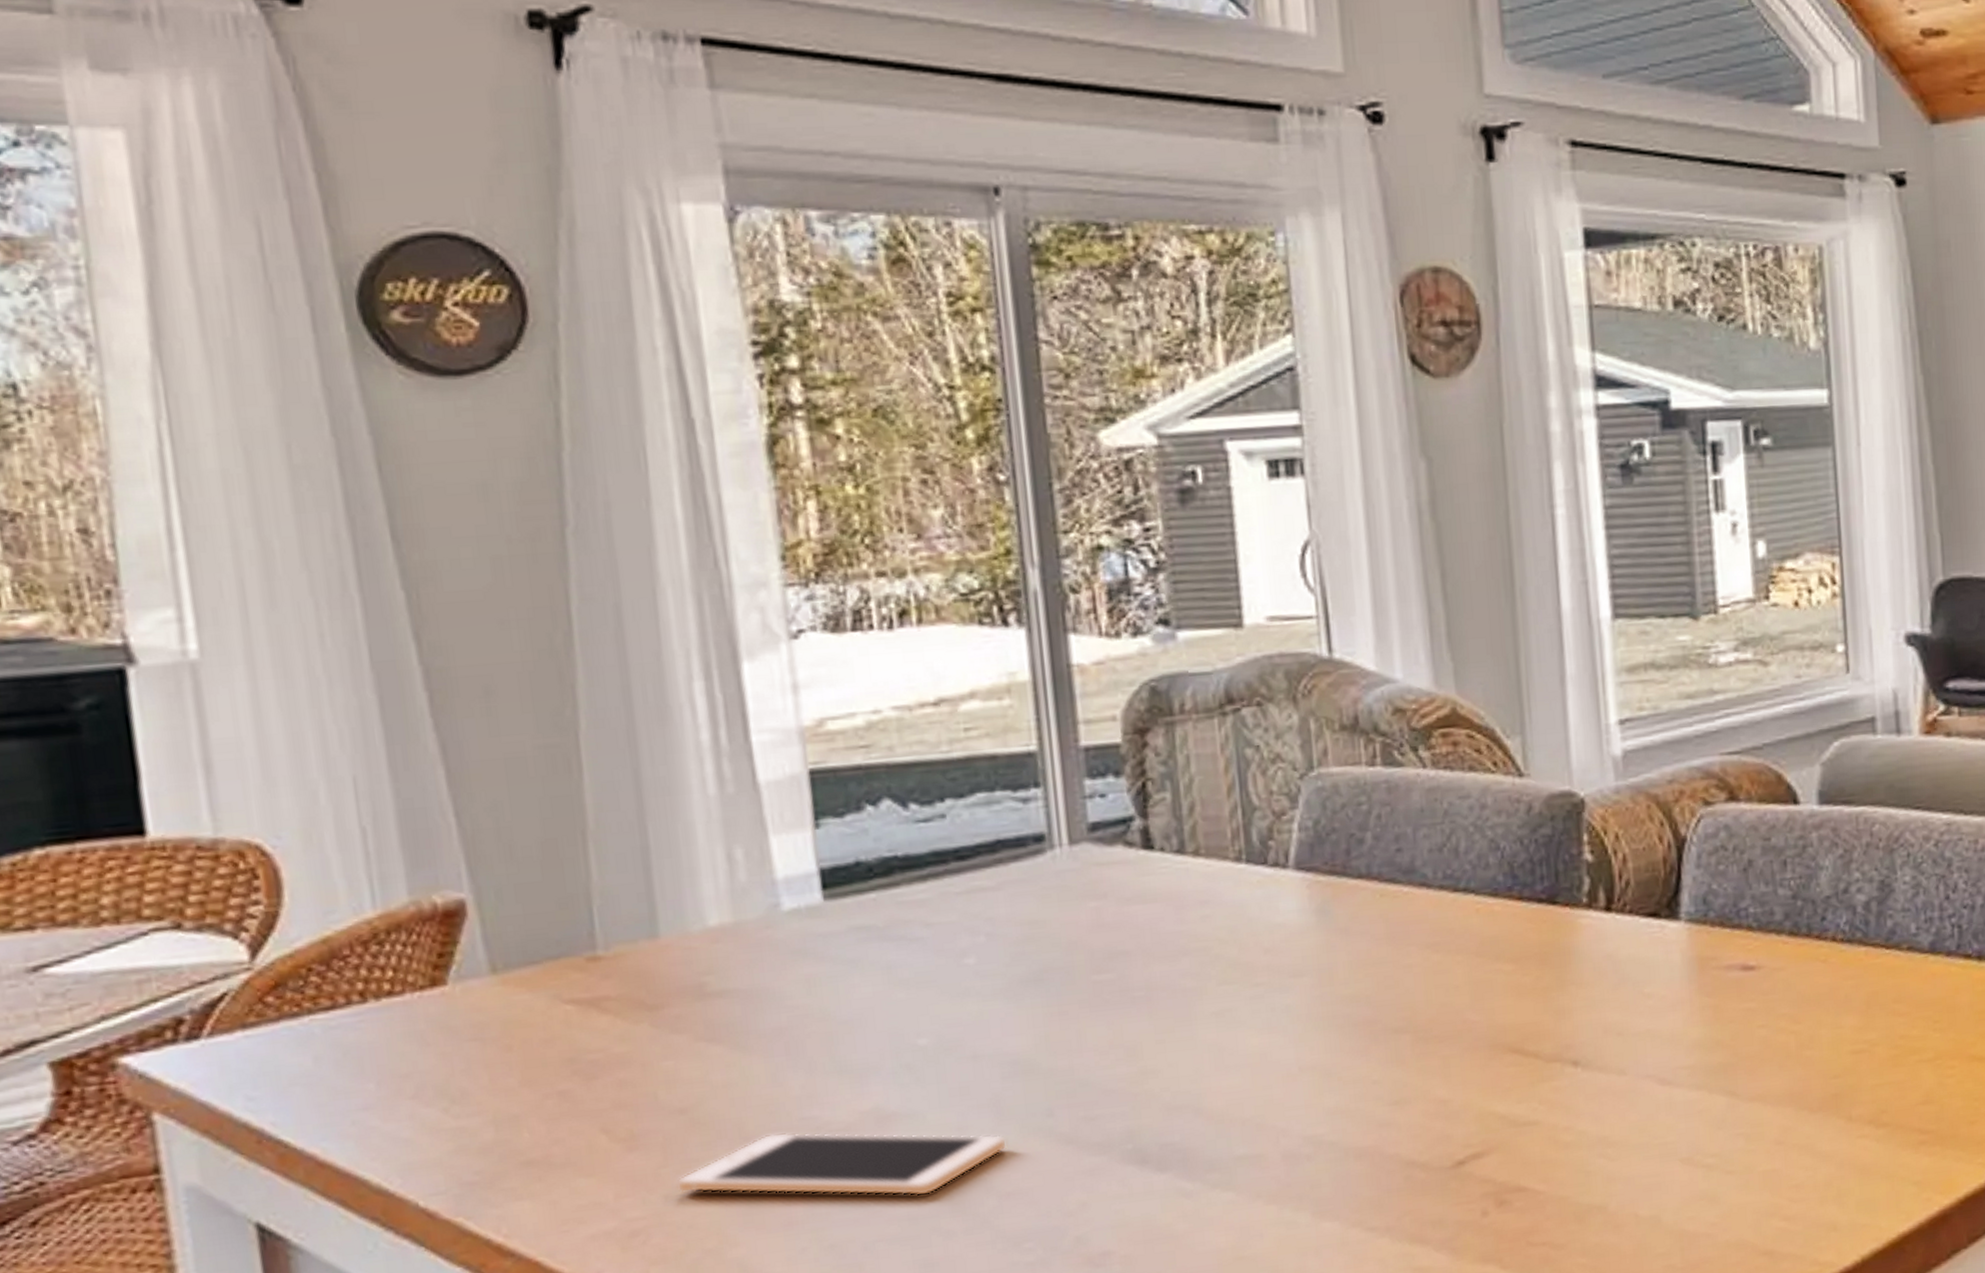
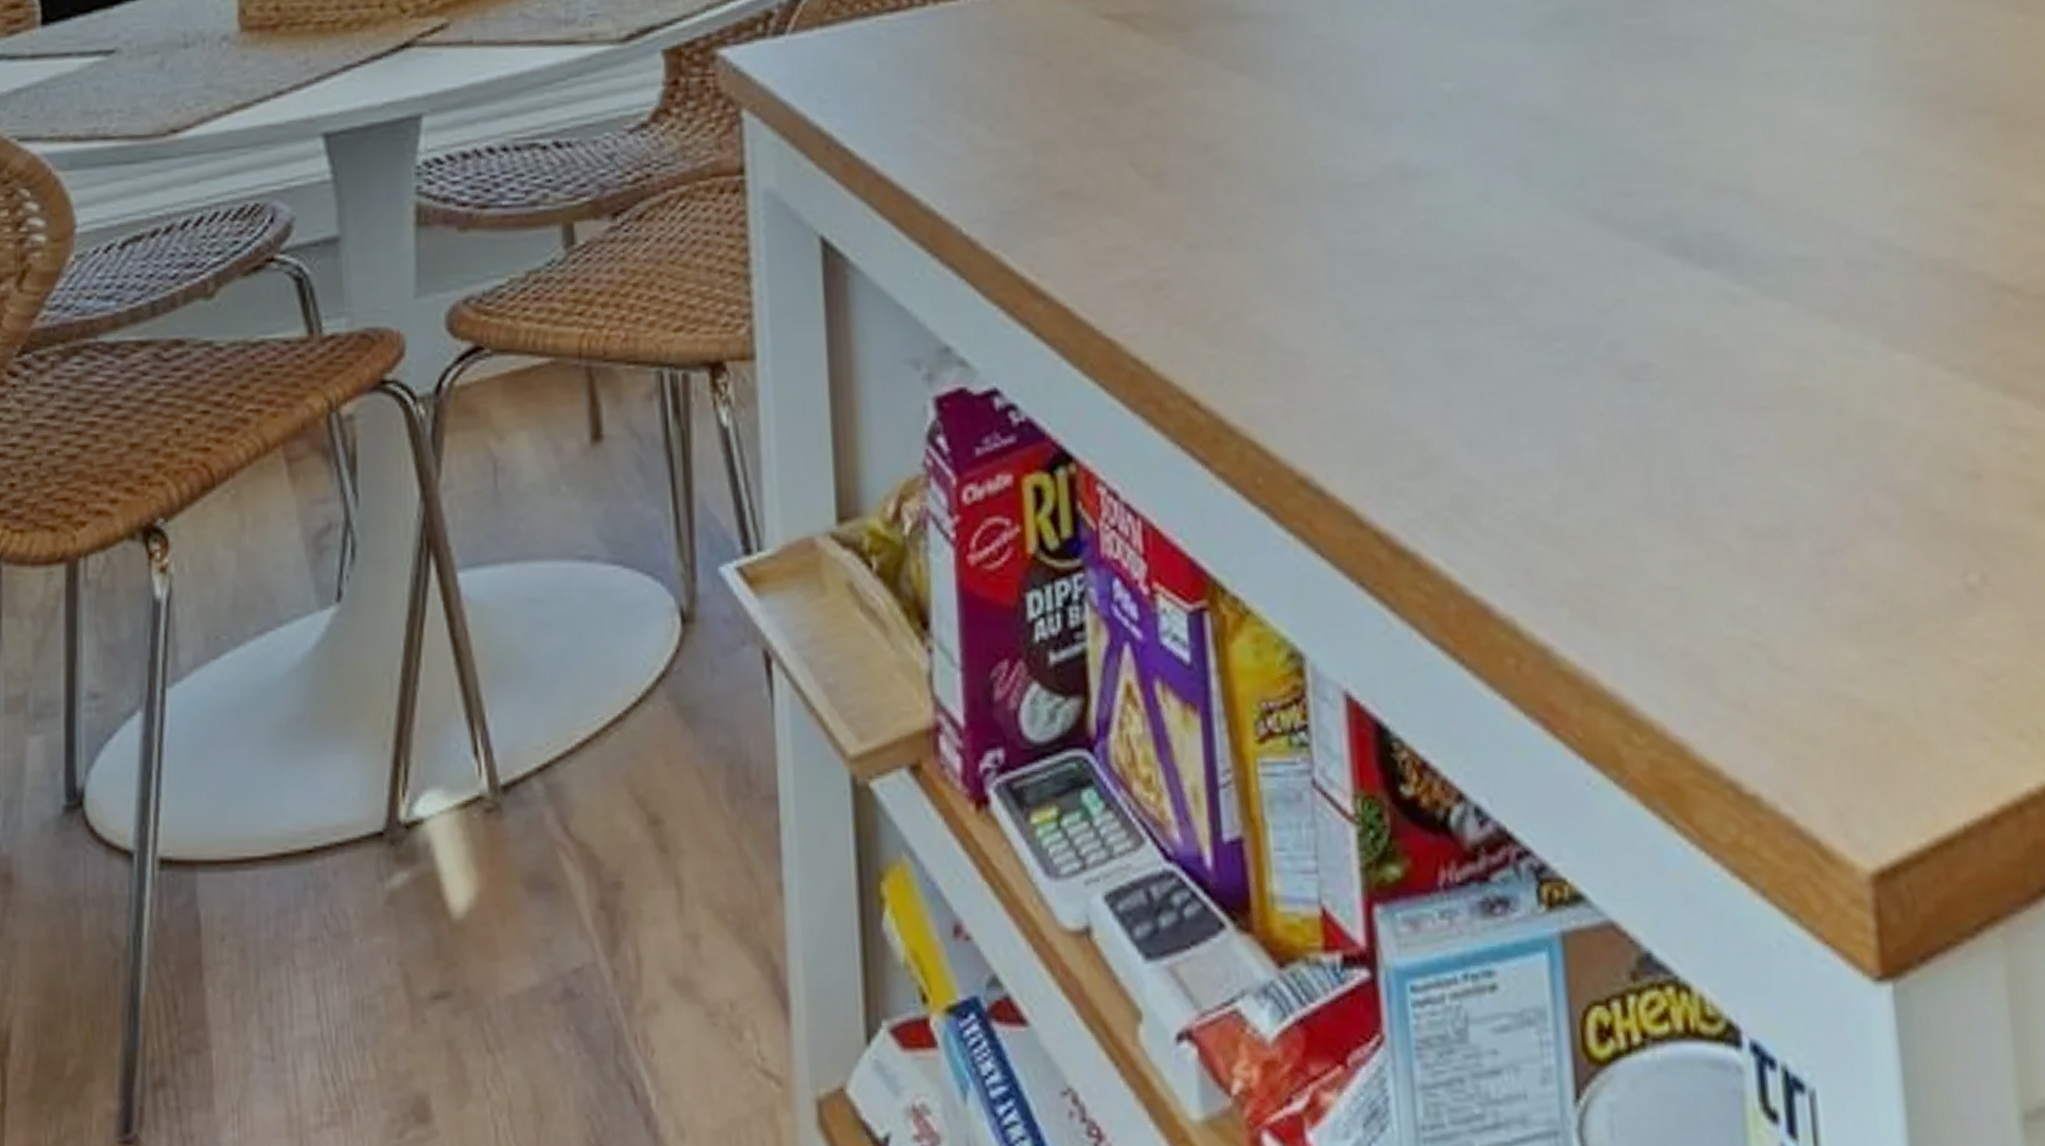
cell phone: present [676,1132,1008,1197] -> none [1200,181,1536,272]

